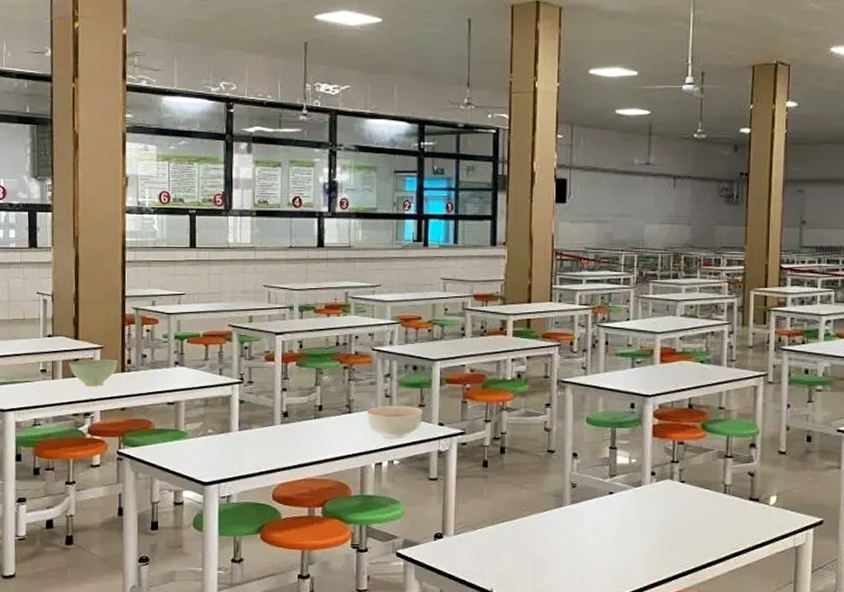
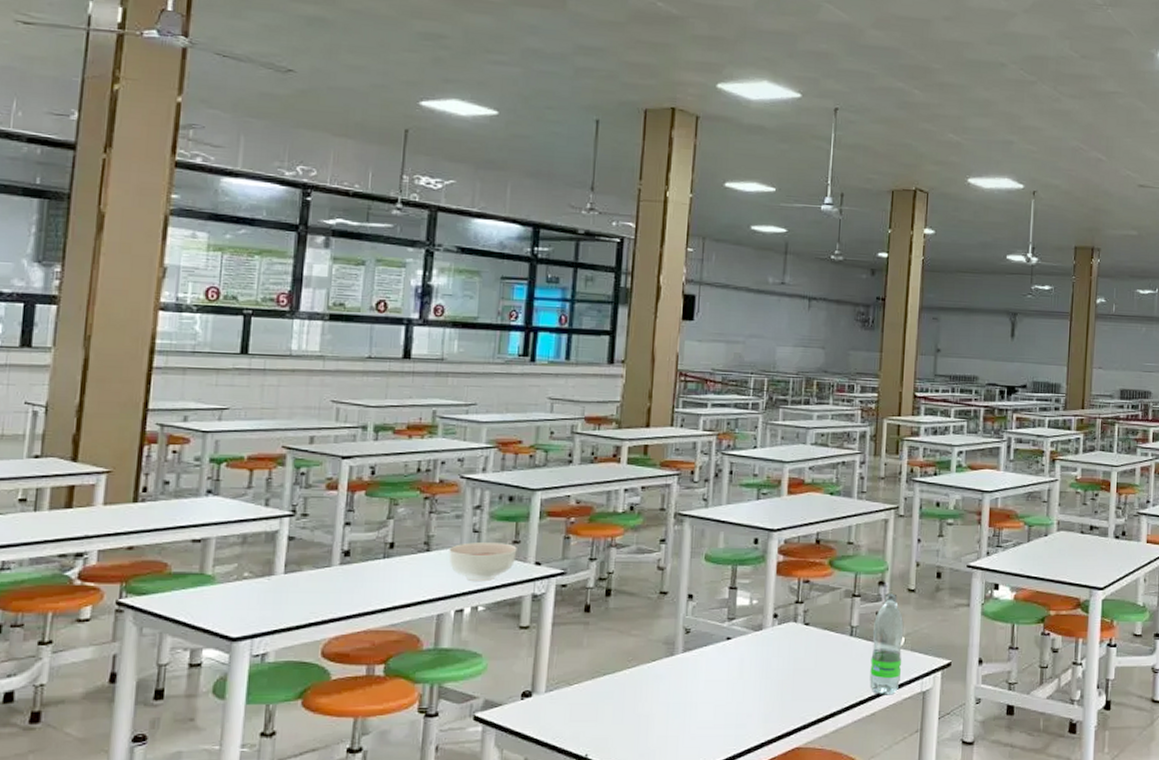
bowl: present [69,359,119,386] -> none [61,486,130,520]
bottle: none [744,455,776,549] -> present [869,593,904,695]

